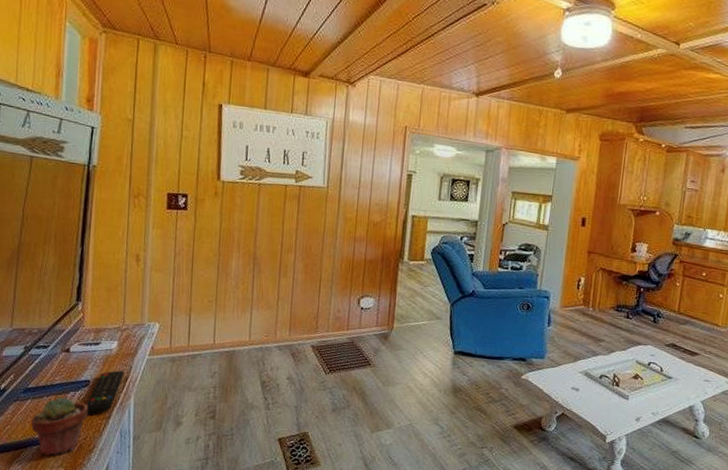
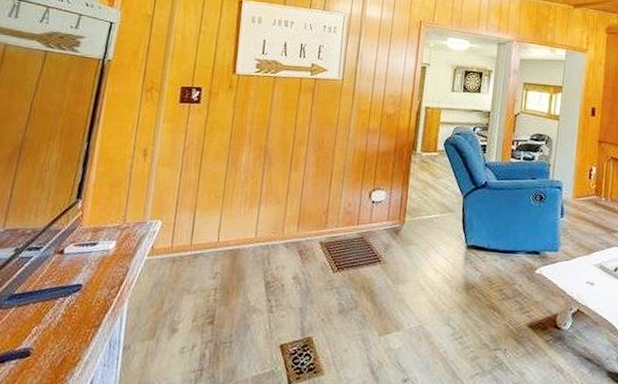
potted succulent: present [31,396,88,456] -> none [12,303,77,371]
remote control: present [86,370,124,416] -> none [75,273,120,324]

